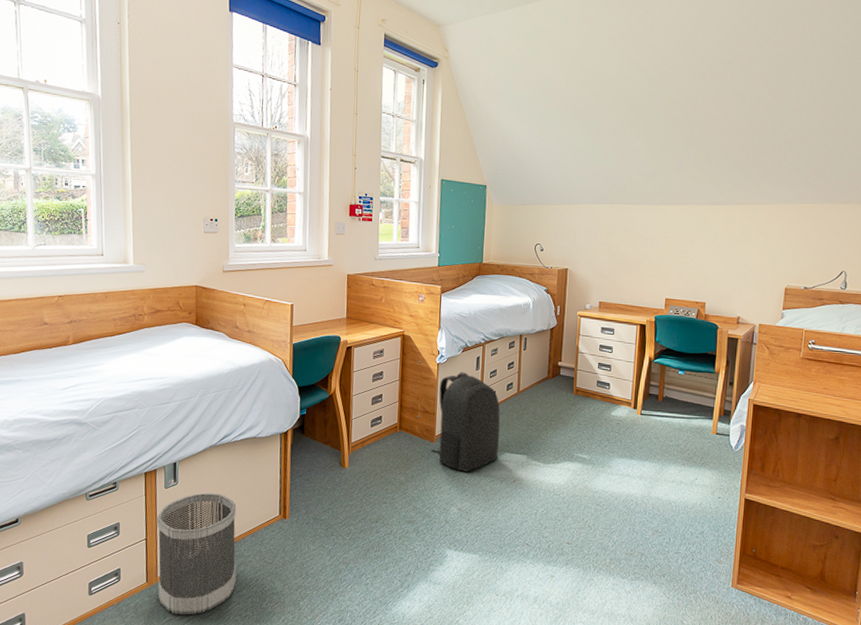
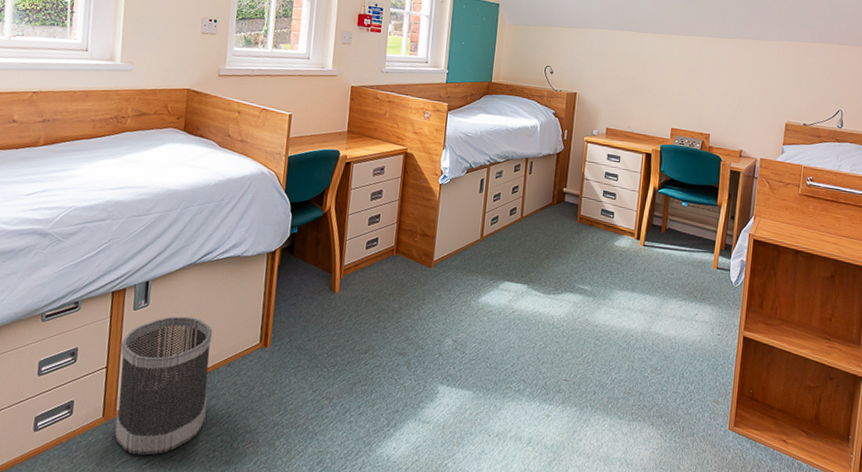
backpack: present [431,371,500,472] -> none [428,194,502,301]

